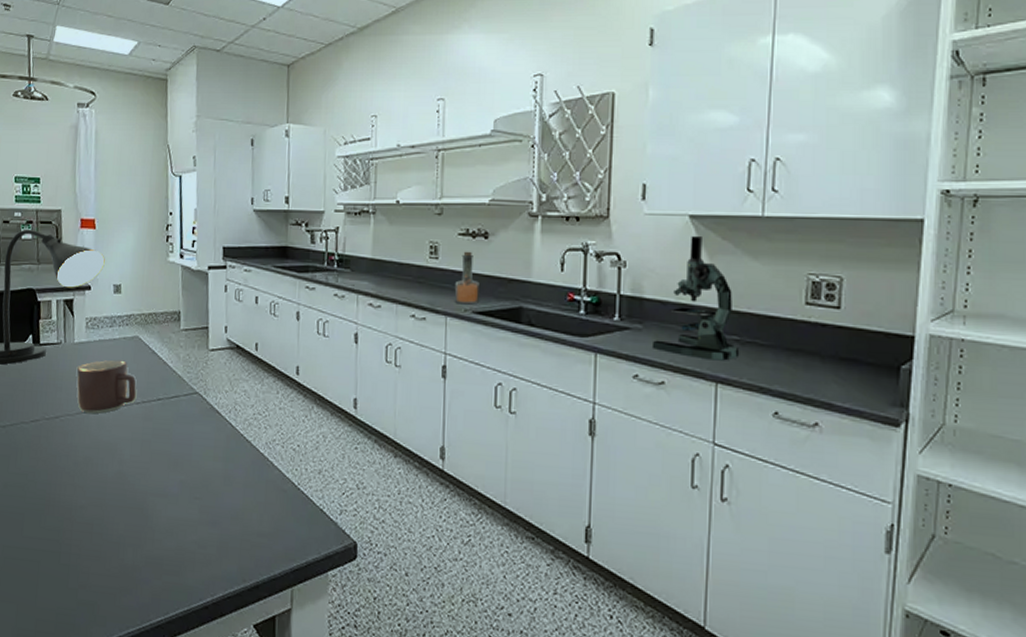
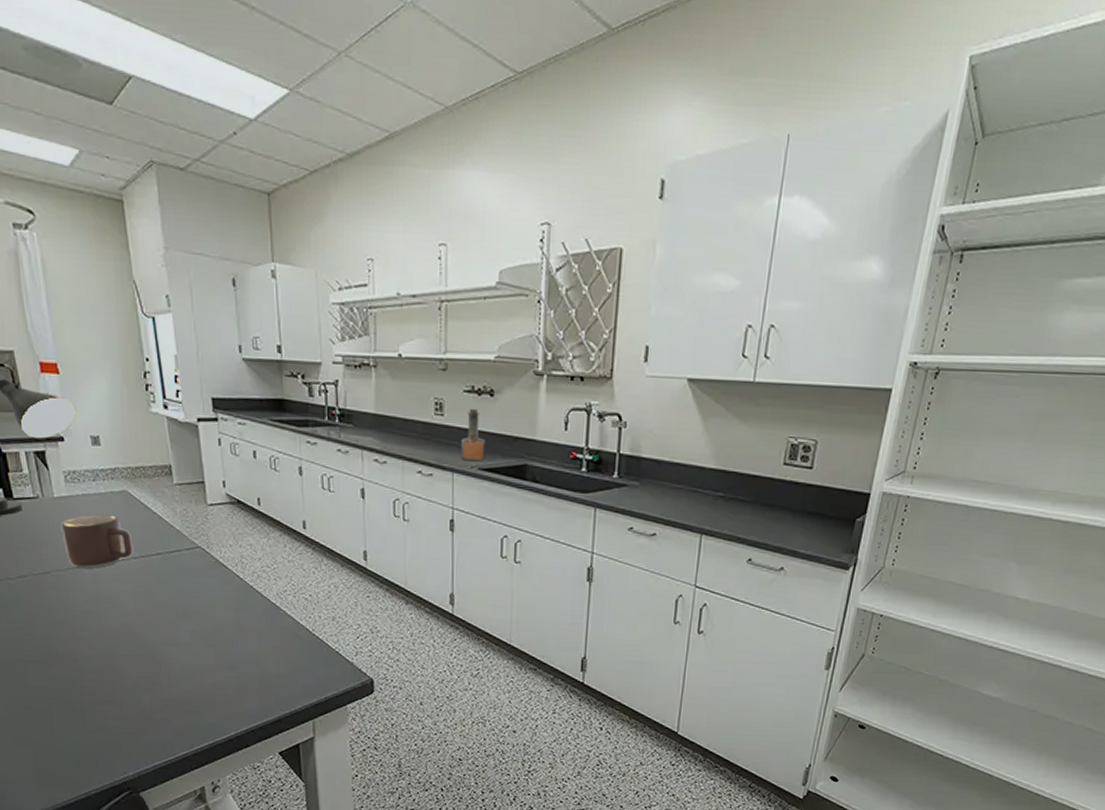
microscope: present [651,236,740,361] -> none [646,399,724,515]

